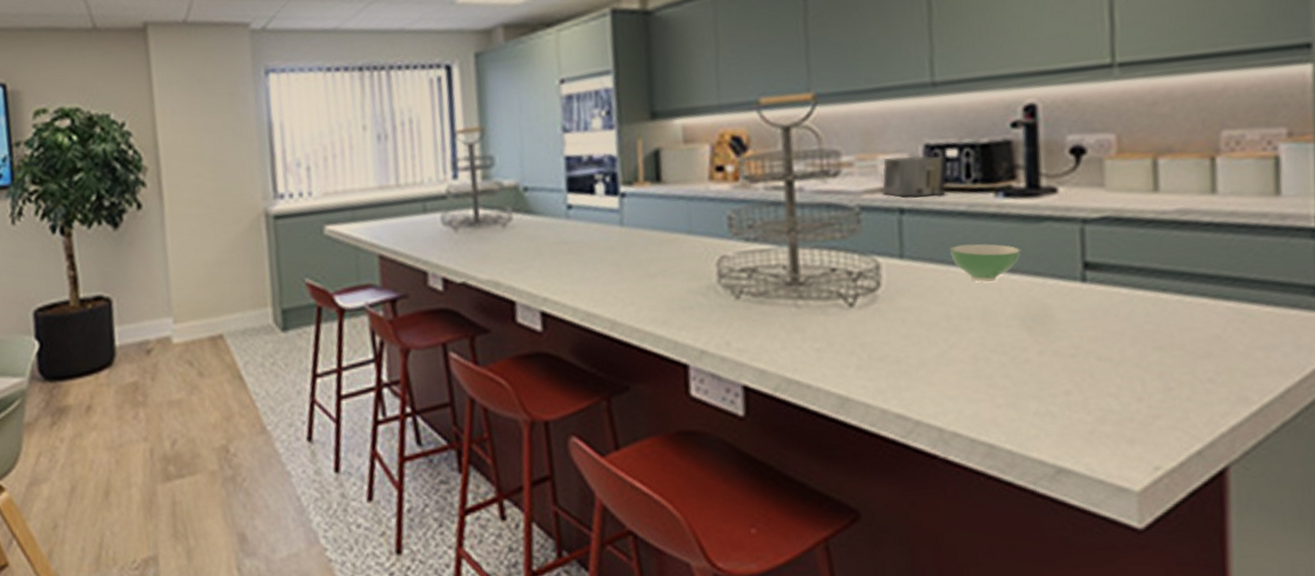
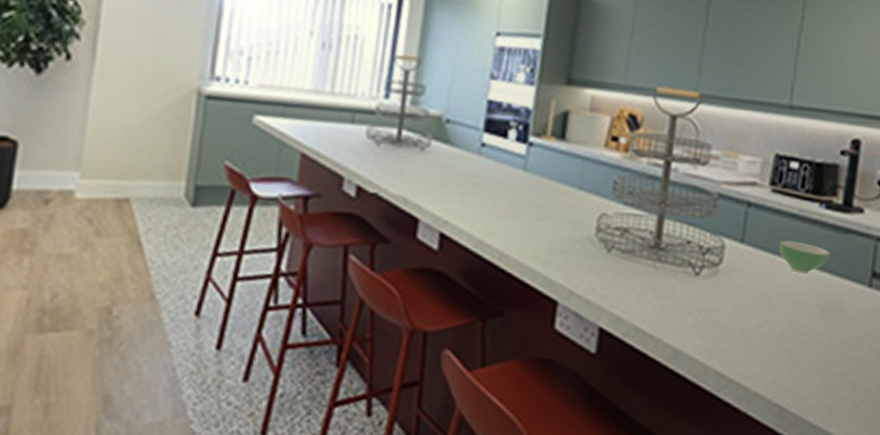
toaster: present [882,155,948,199] -> none [737,158,790,199]

